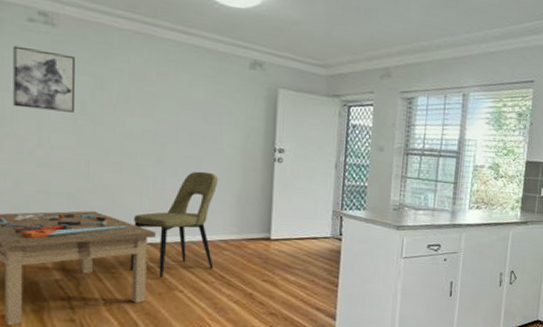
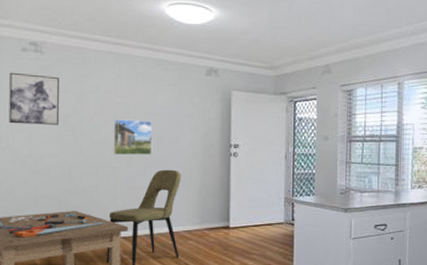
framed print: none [139,110,185,154] -> present [113,119,152,156]

